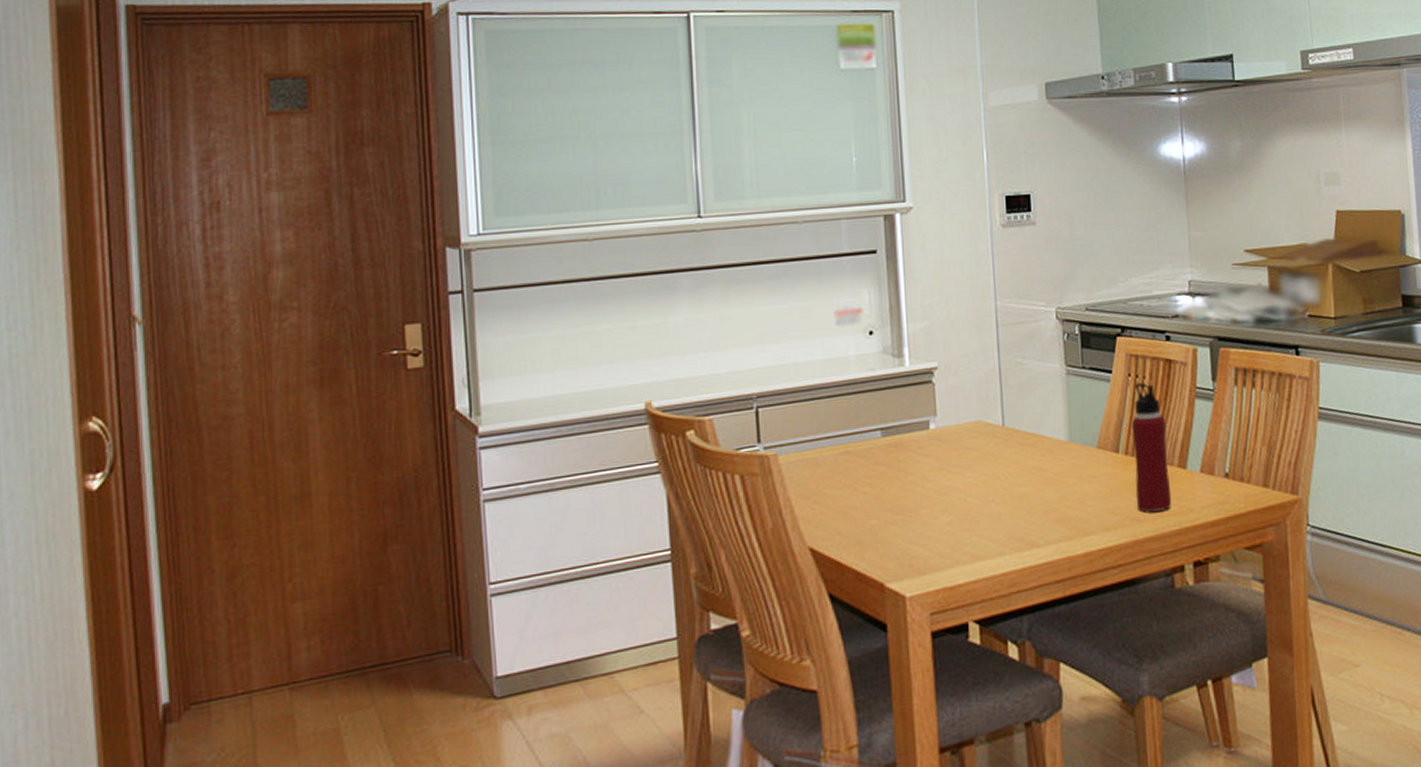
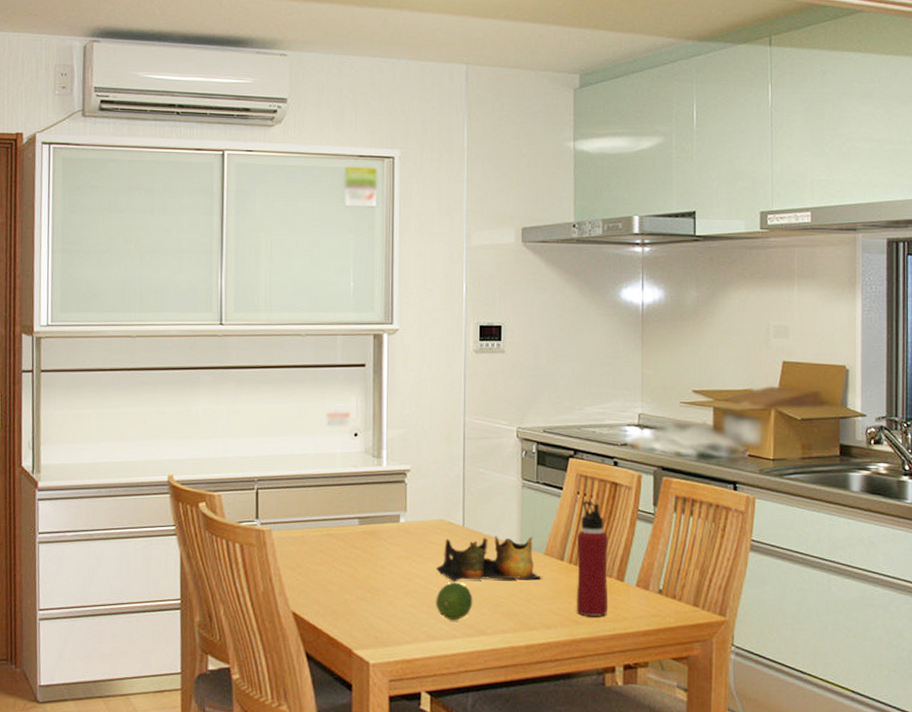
decorative bowl: none [976,429,1096,491] -> present [436,536,542,582]
fruit: none [978,491,1021,536] -> present [436,582,473,621]

